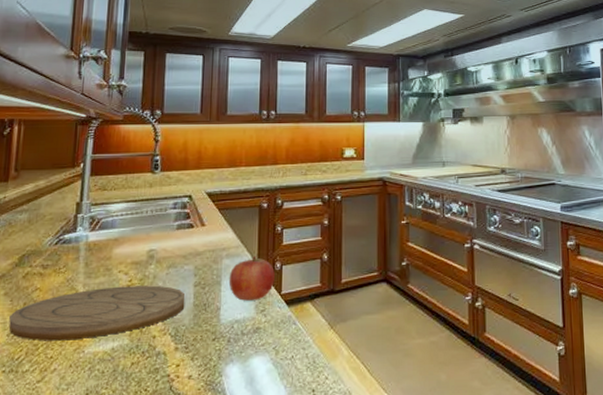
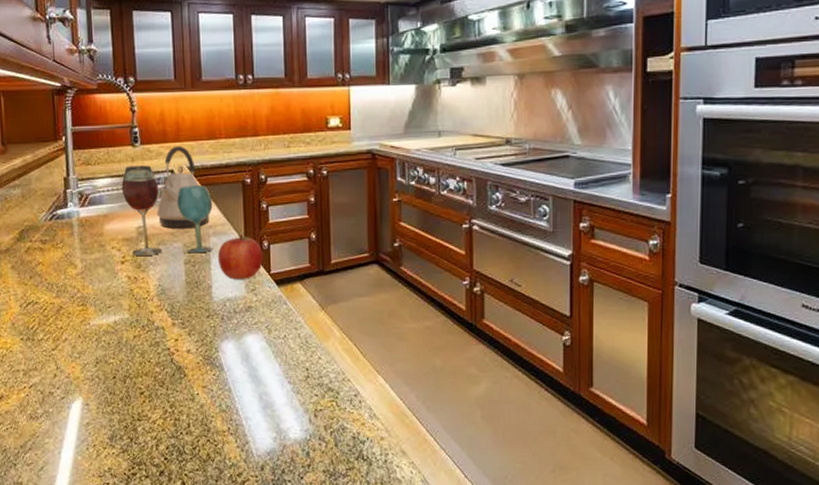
cutting board: present [8,285,186,341] -> none [19,262,178,313]
wineglass: none [136,191,175,279] -> present [121,165,162,256]
kettle: none [170,172,224,253] -> present [157,145,209,230]
wine glass: none [191,210,228,276] -> present [176,185,213,254]

